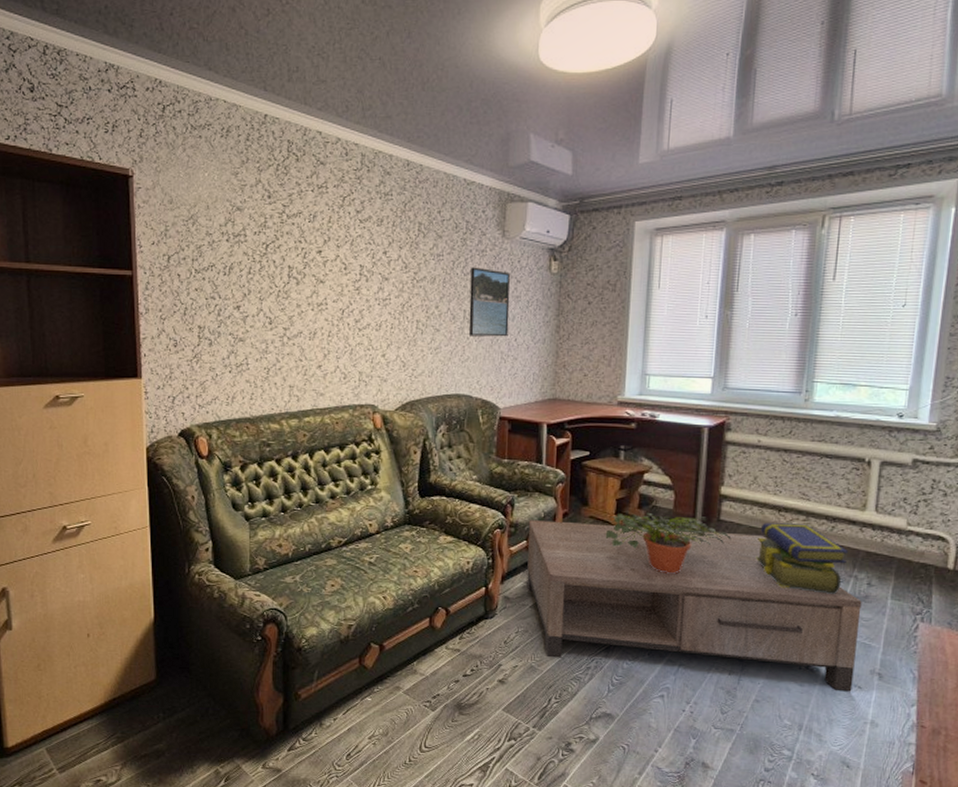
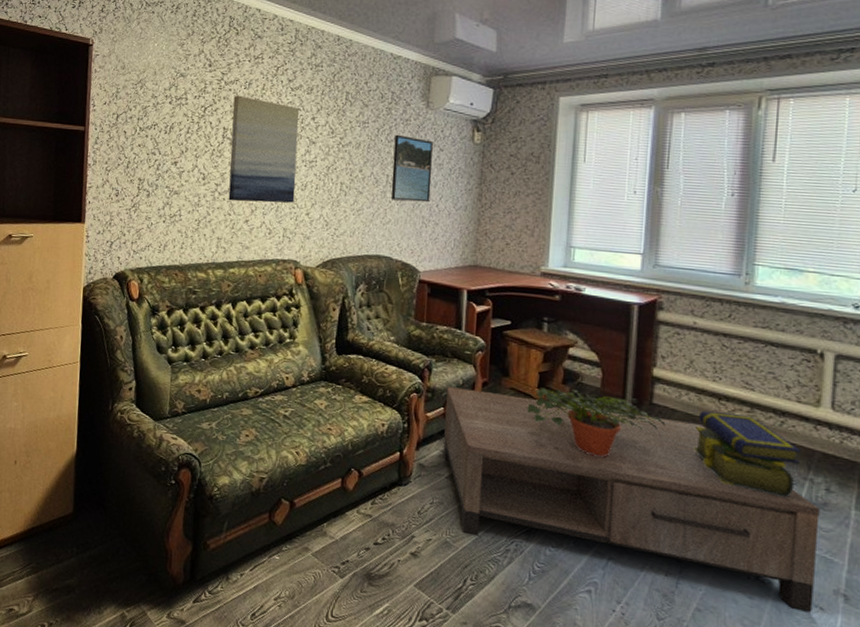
wall art: none [297,229,370,346] -> present [228,95,299,203]

